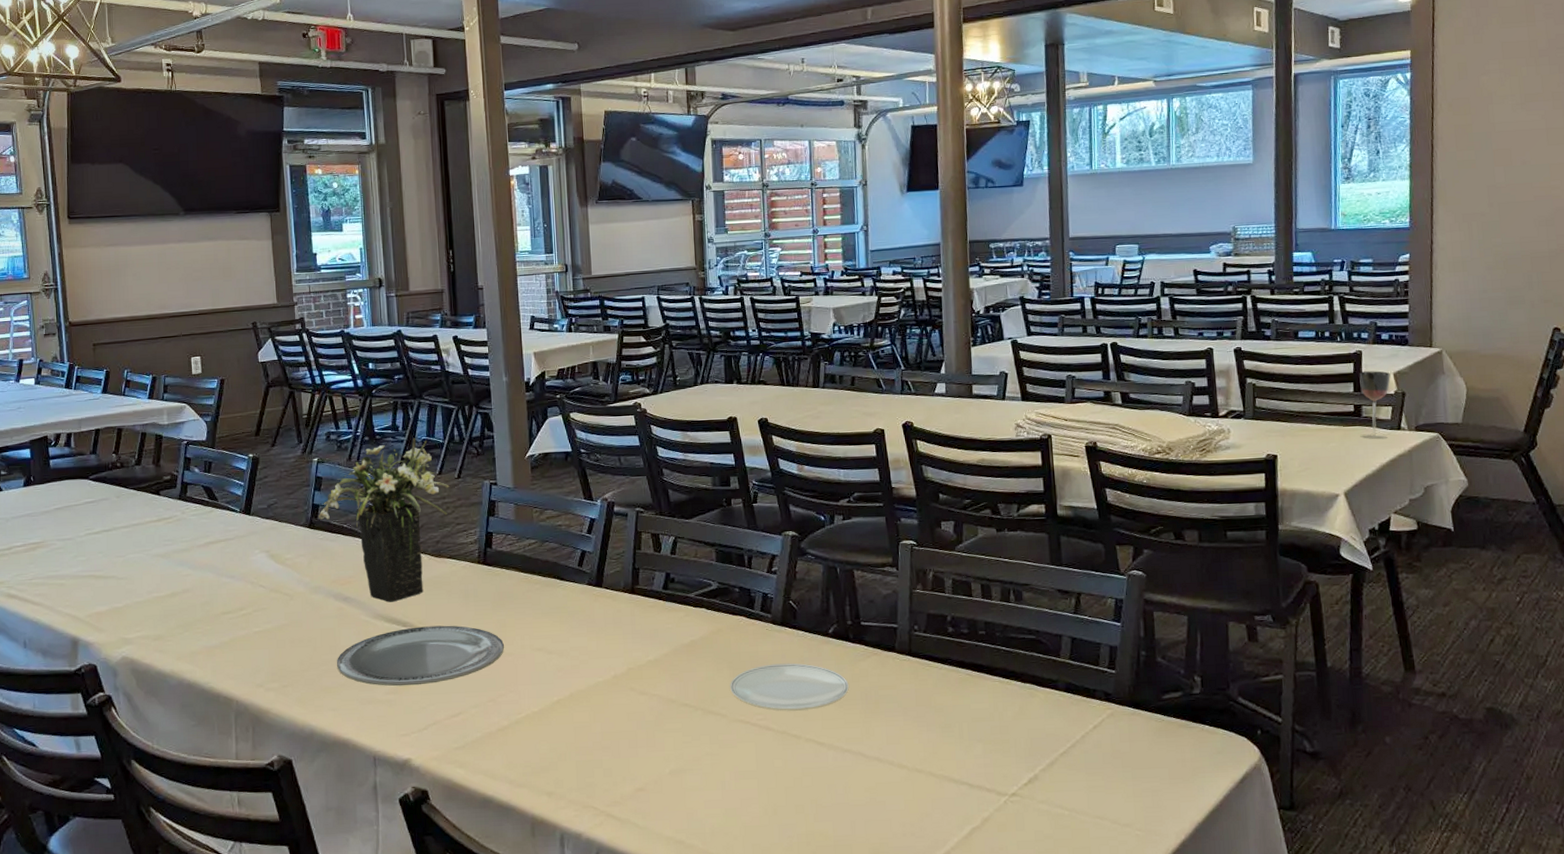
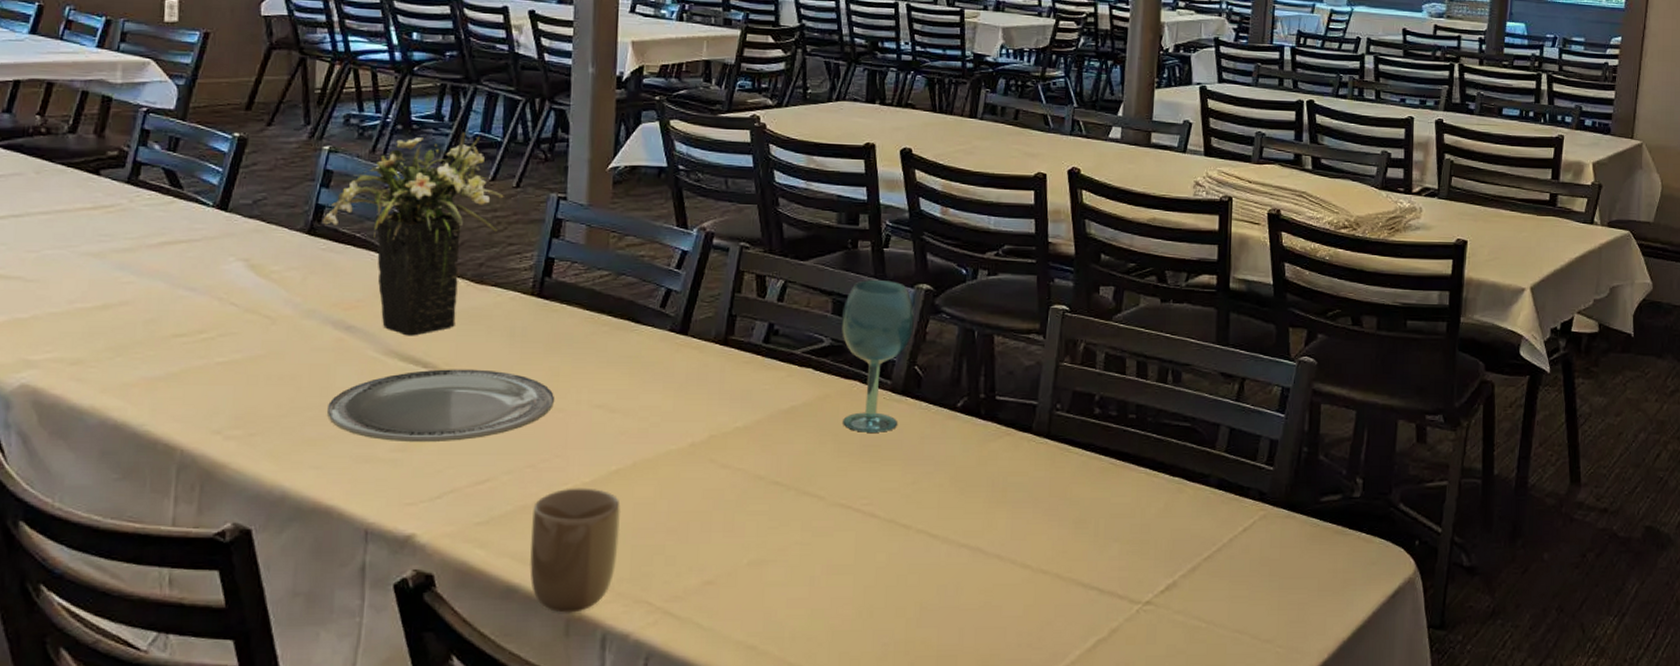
cup: none [496,716,566,818] -> present [529,488,622,613]
wine glass: none [724,530,786,659] -> present [841,280,915,432]
plate: present [730,663,849,711] -> none [833,439,974,496]
wineglass: present [1359,371,1391,440] -> none [1552,158,1589,233]

